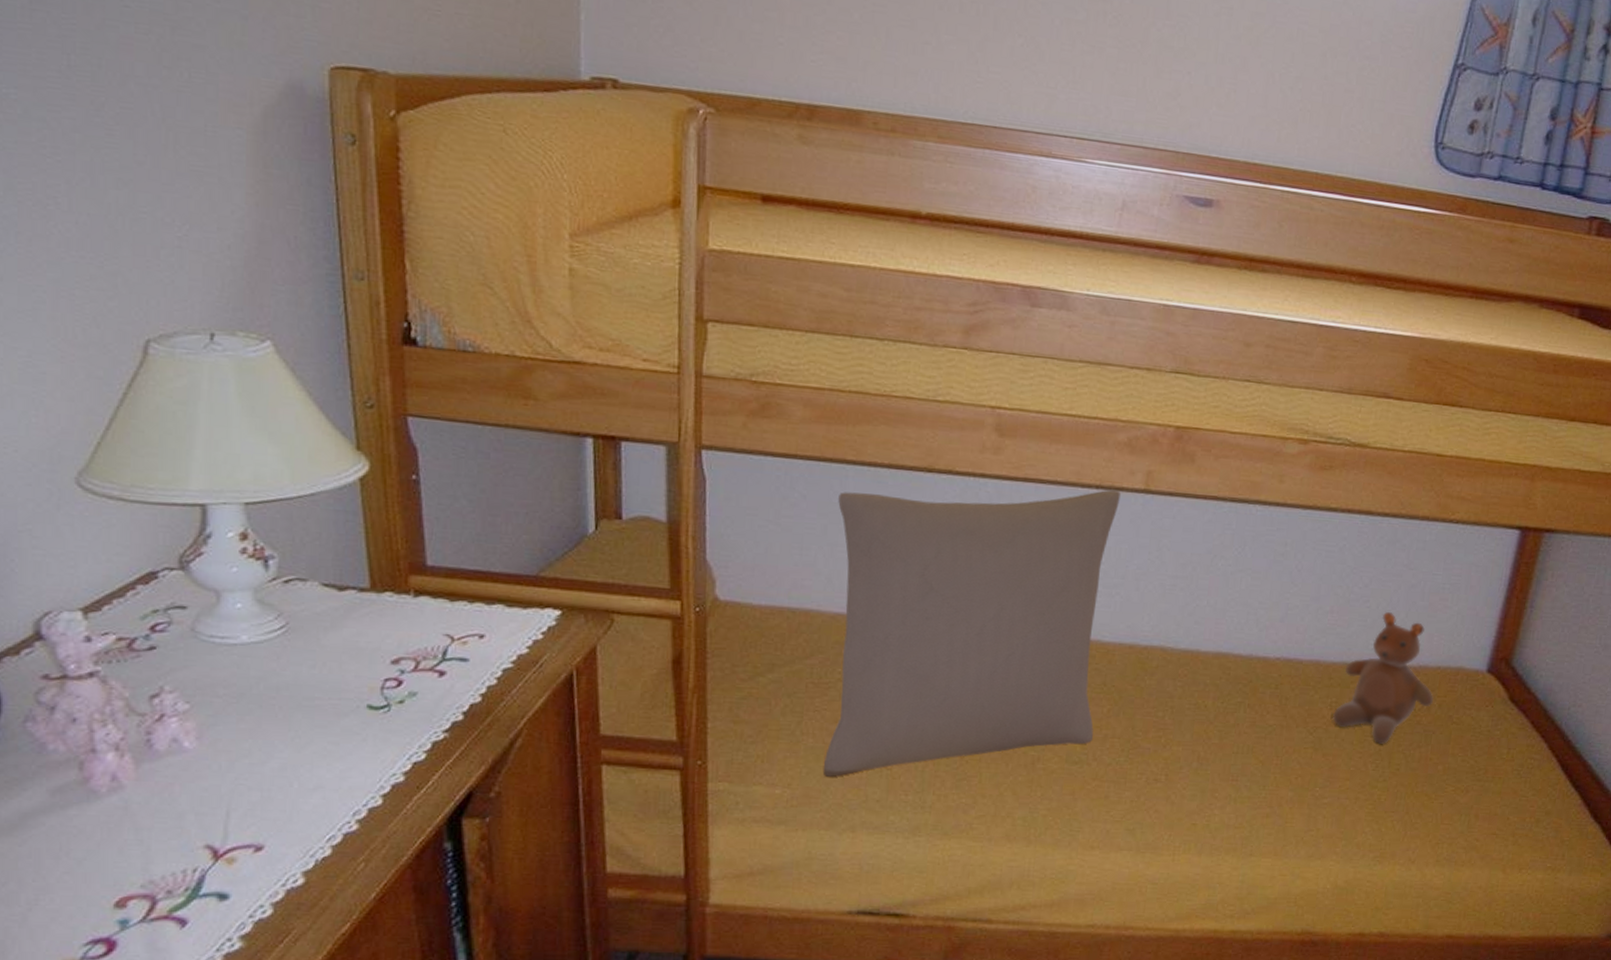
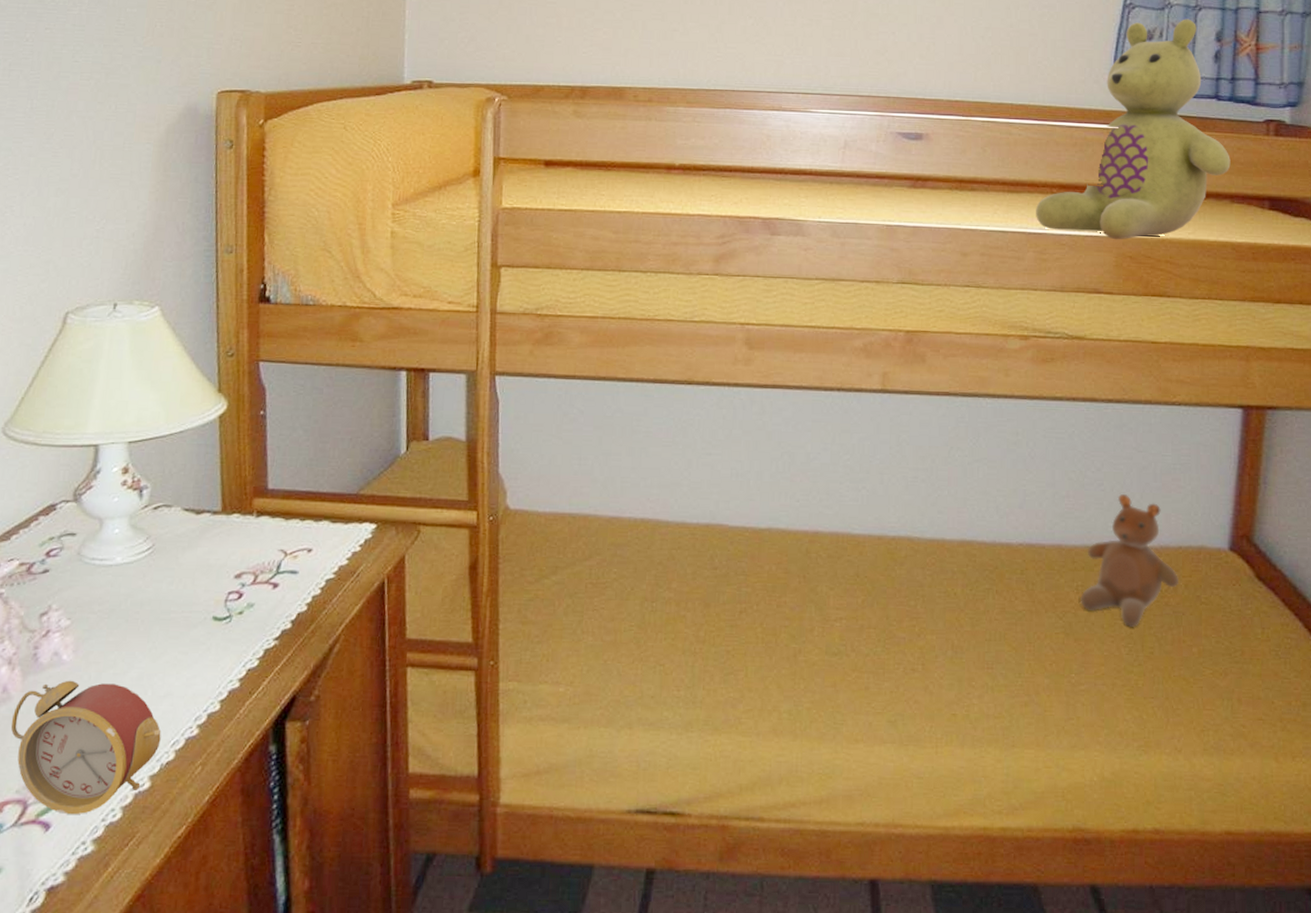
alarm clock: none [126,769,314,910] -> present [10,680,162,814]
pillow: present [823,489,1121,777] -> none [601,391,860,674]
stuffed bear: none [1330,87,1546,341] -> present [1036,19,1231,240]

